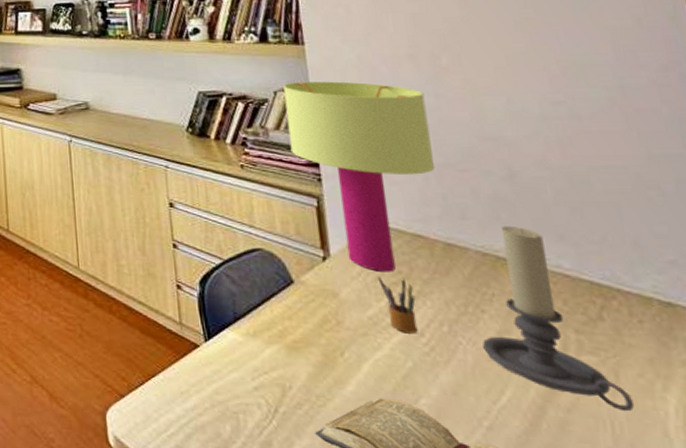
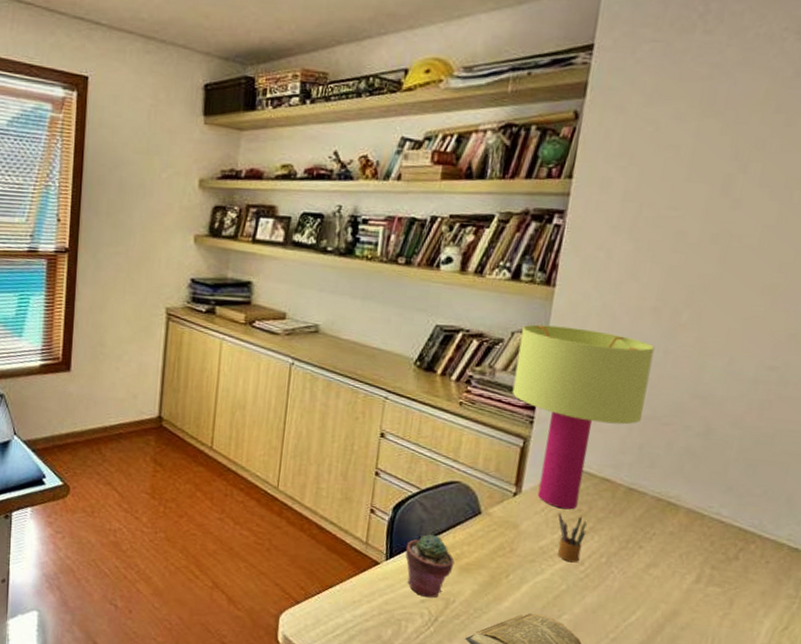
potted succulent: none [223,309,280,385] -> present [405,534,455,598]
candle holder: present [482,226,634,412] -> none [630,476,736,631]

